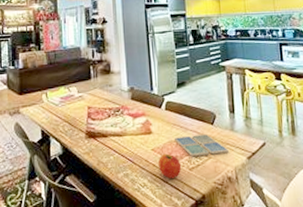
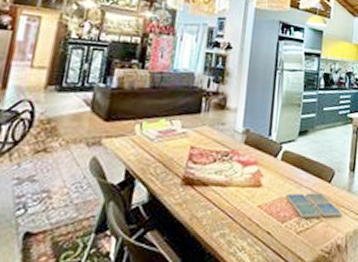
apple: present [158,153,182,178] -> none [262,212,289,242]

